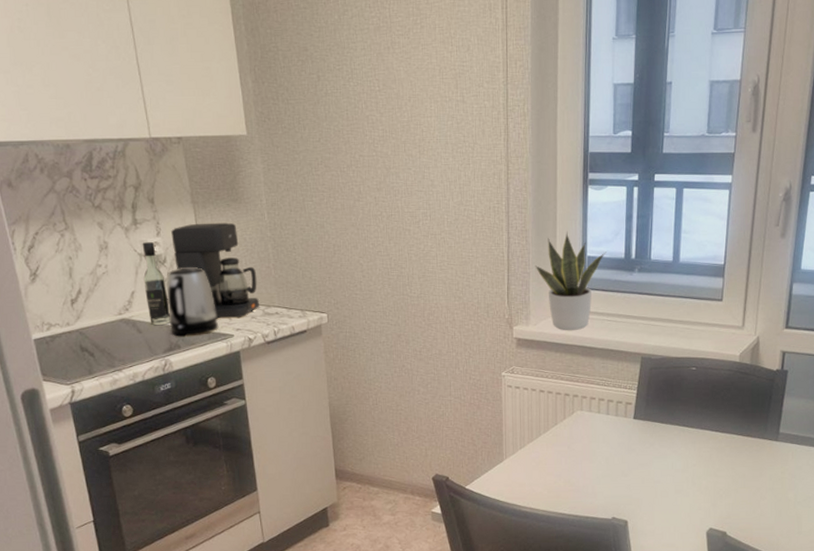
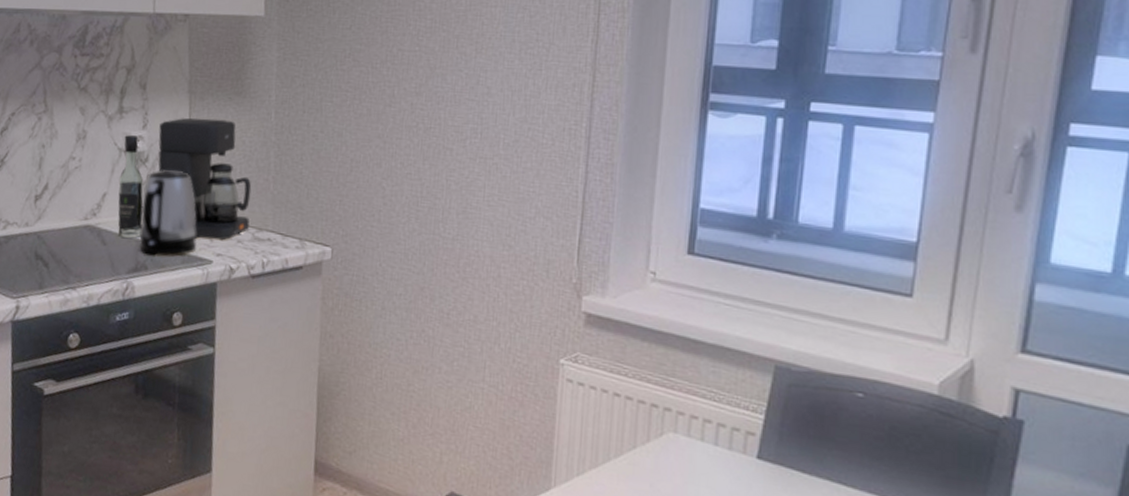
potted plant: present [535,231,606,331] -> none [621,170,729,314]

